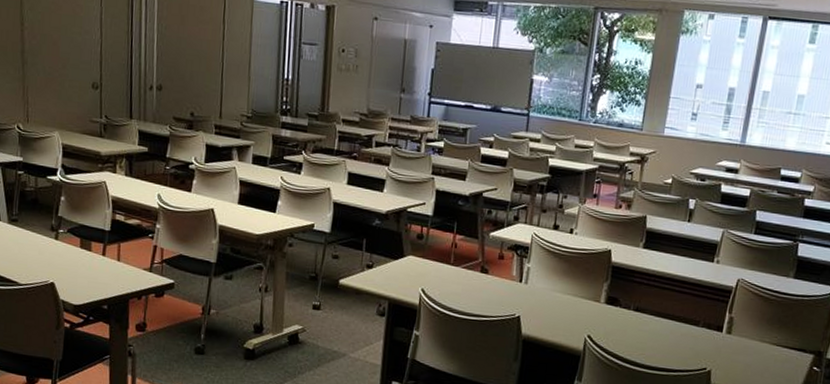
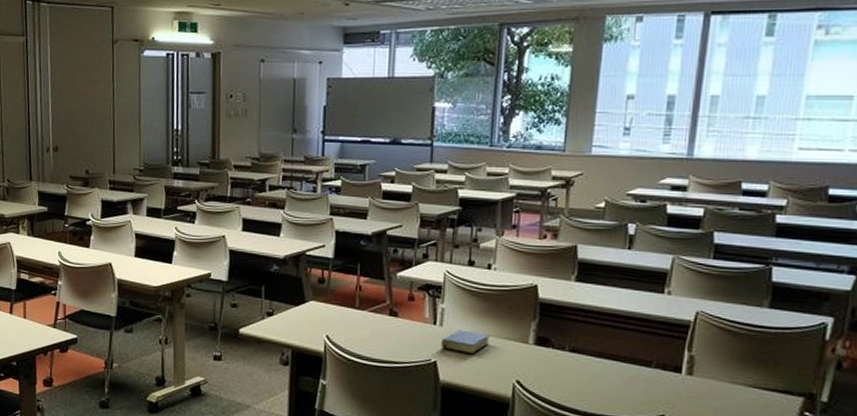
bible: none [523,288,568,311] -> present [439,329,489,355]

